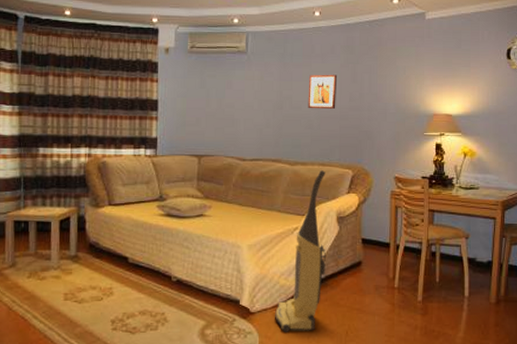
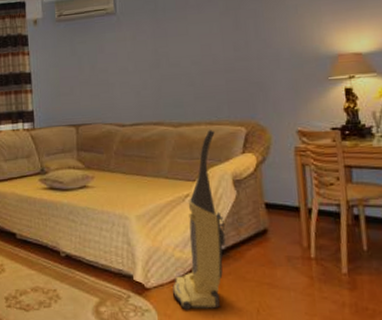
wall art: present [308,74,338,110] -> none [185,24,219,65]

